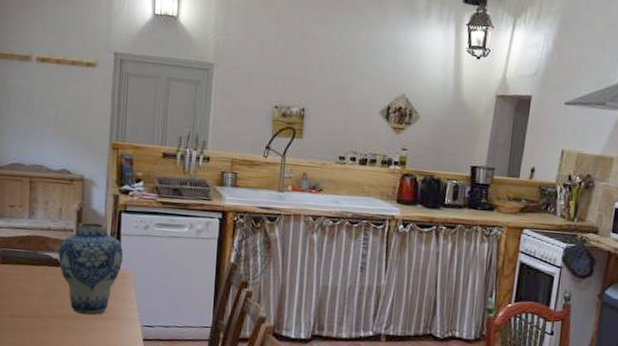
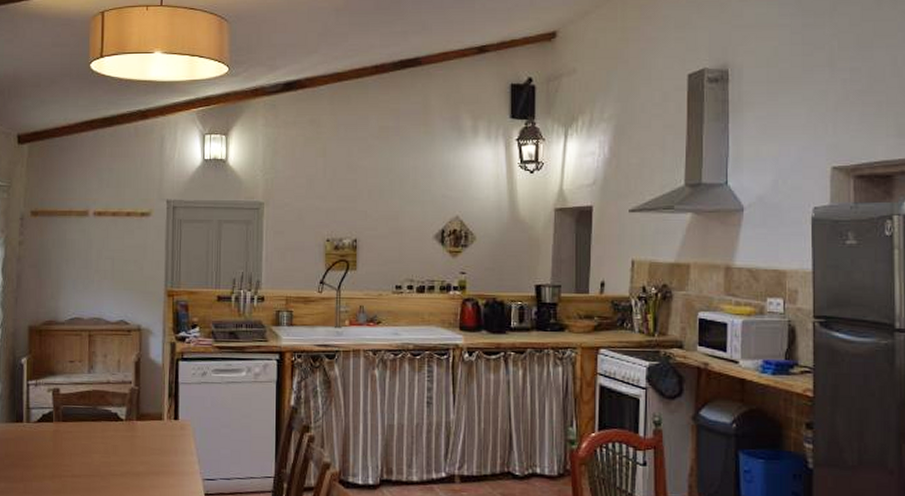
vase: present [58,222,124,315] -> none [118,373,182,471]

